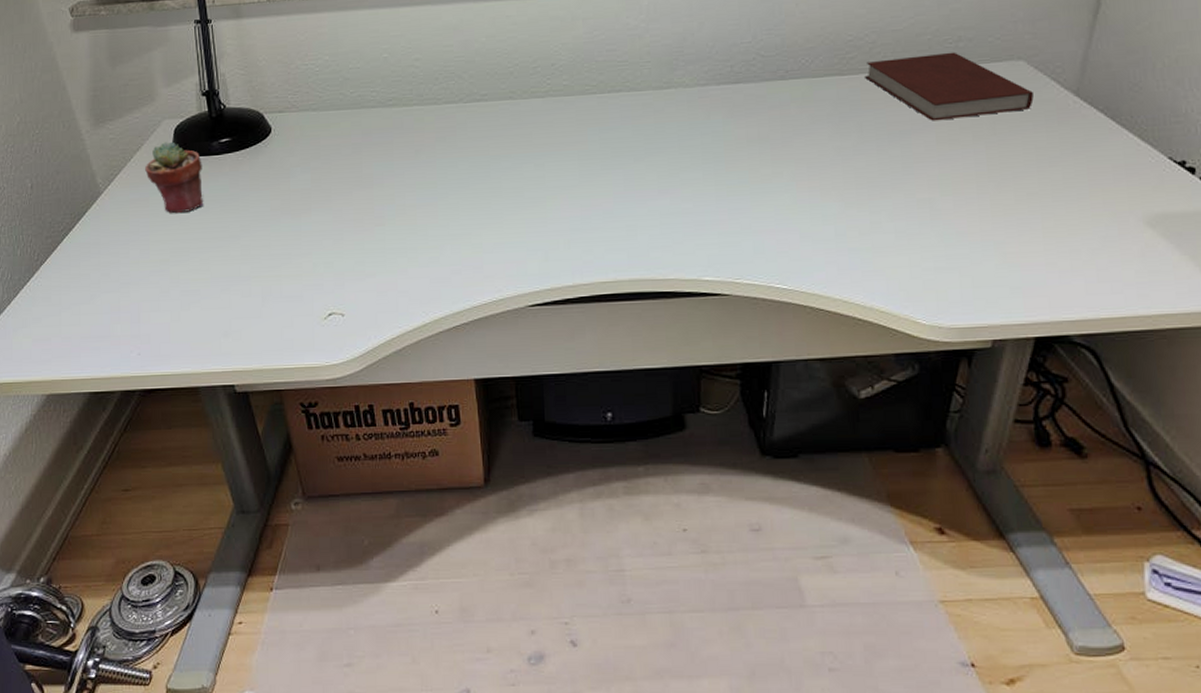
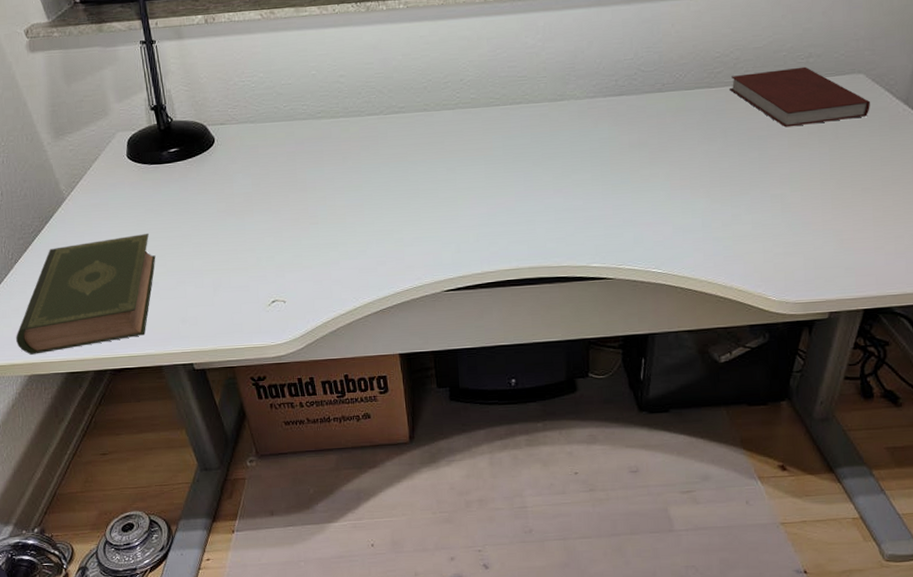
book: none [36,234,199,371] -> present [16,234,156,355]
potted succulent: present [145,141,204,213] -> none [103,152,158,216]

